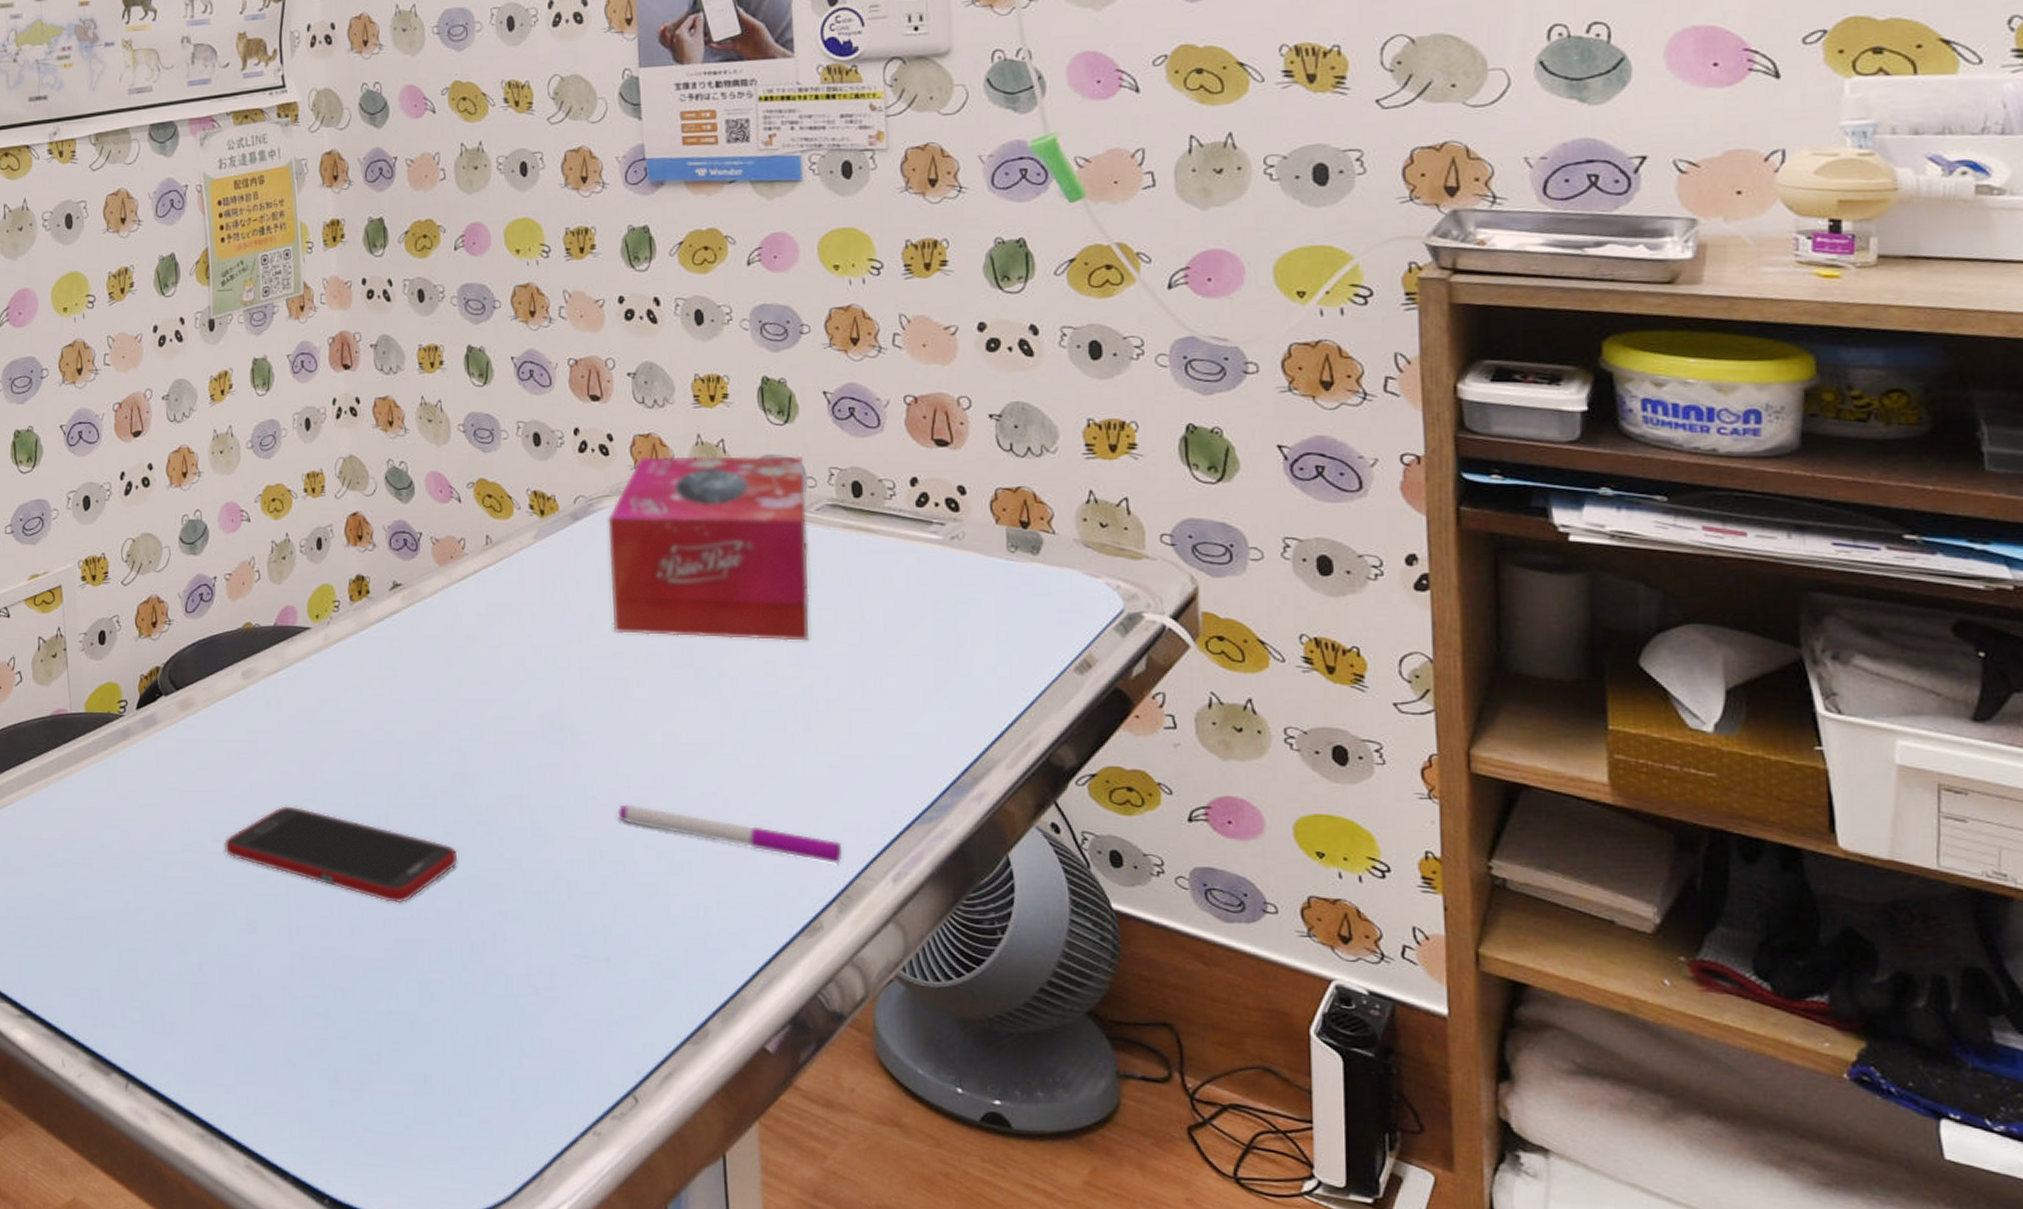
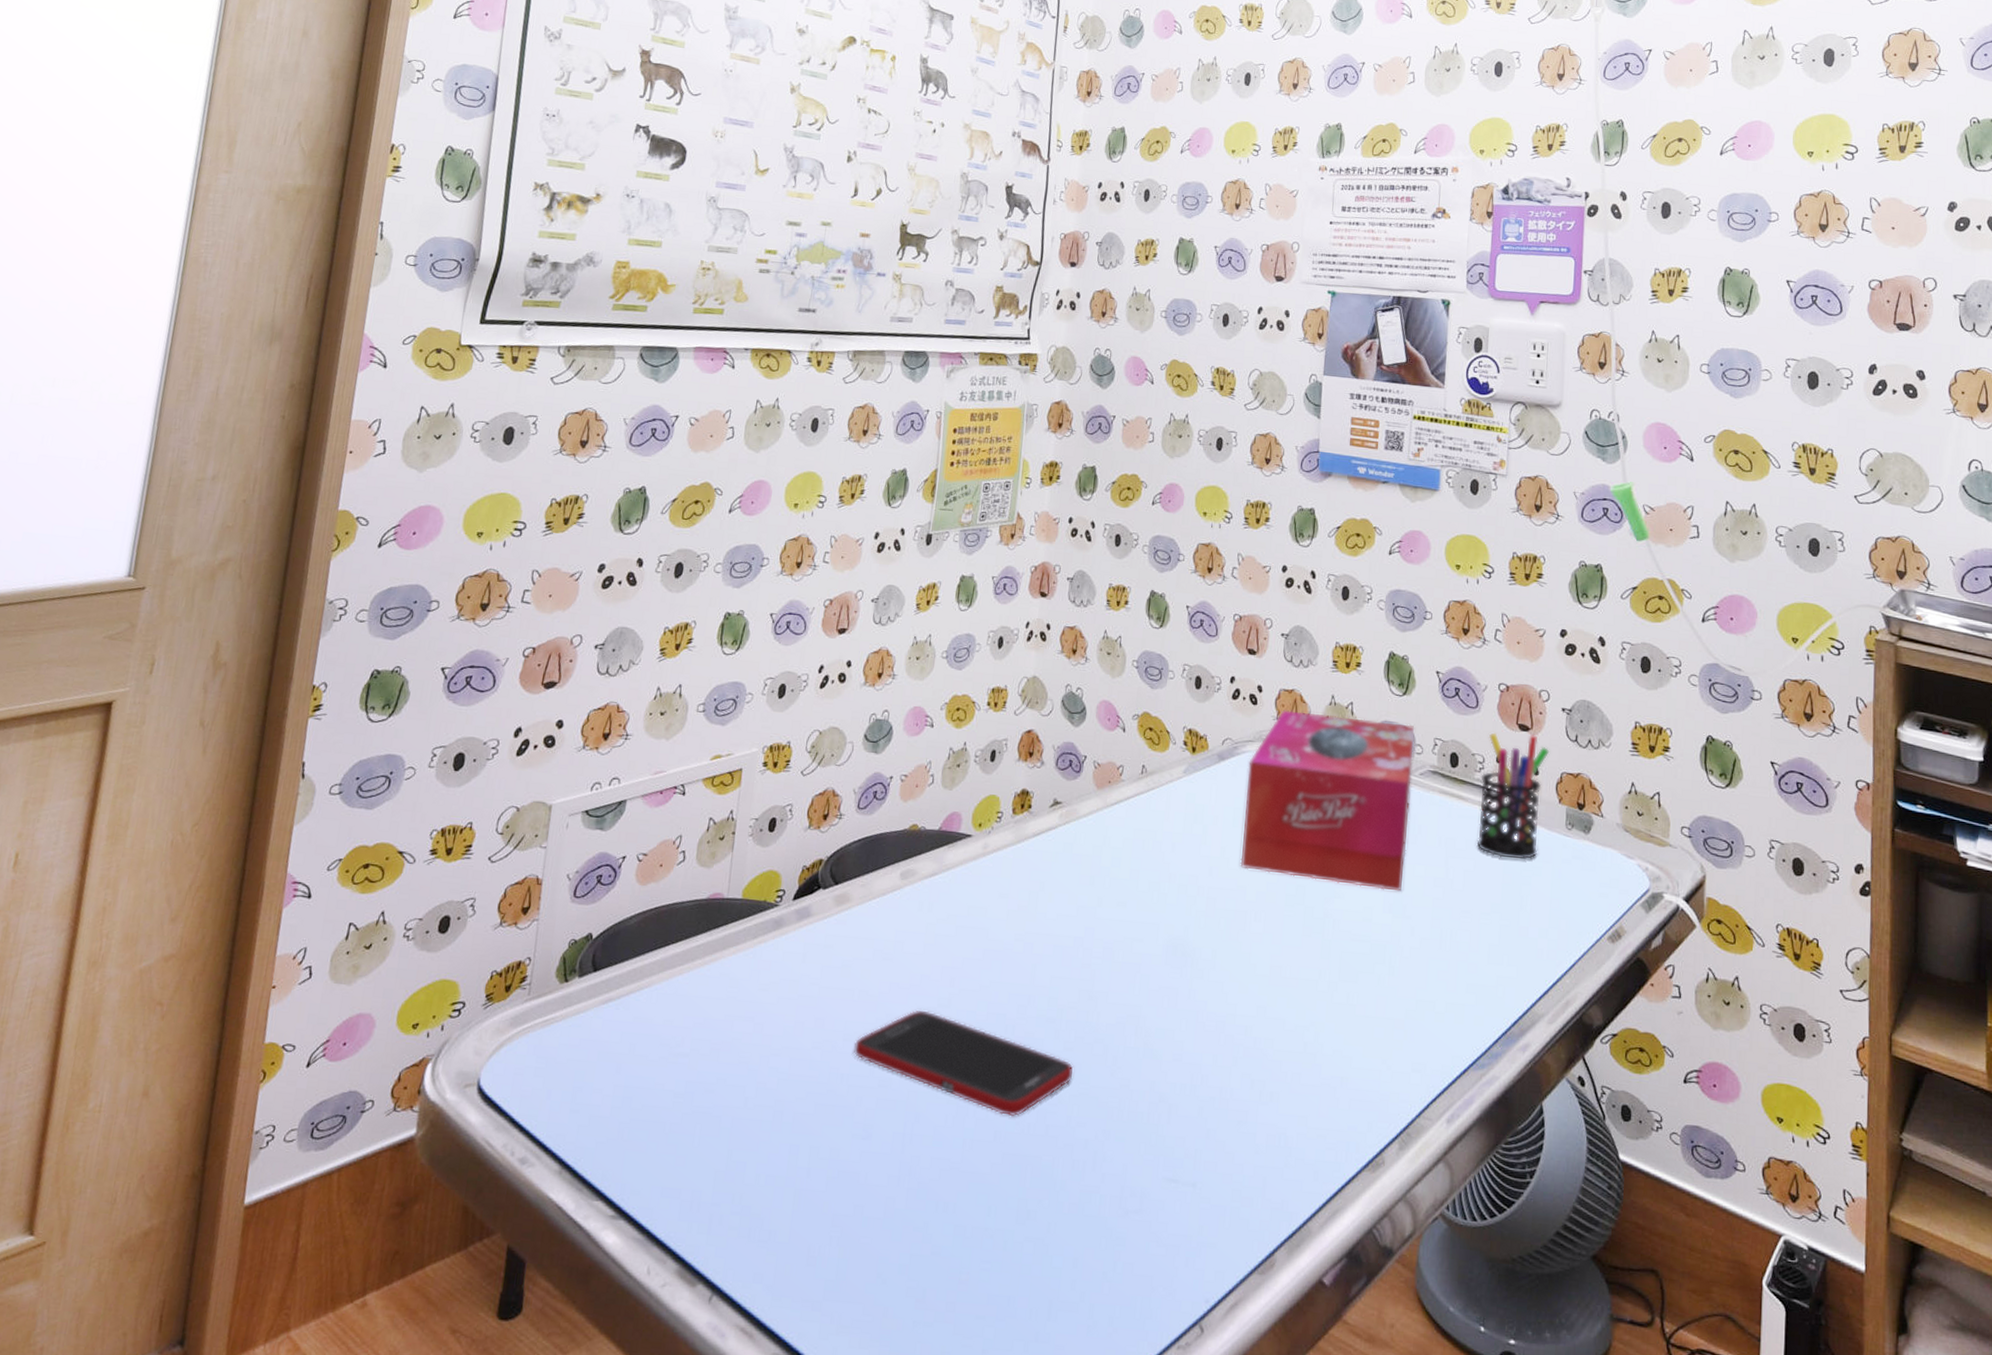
pen: present [617,804,843,865] -> none [1221,1032,1409,1104]
pen holder: none [892,449,978,592] -> present [1476,732,1550,860]

